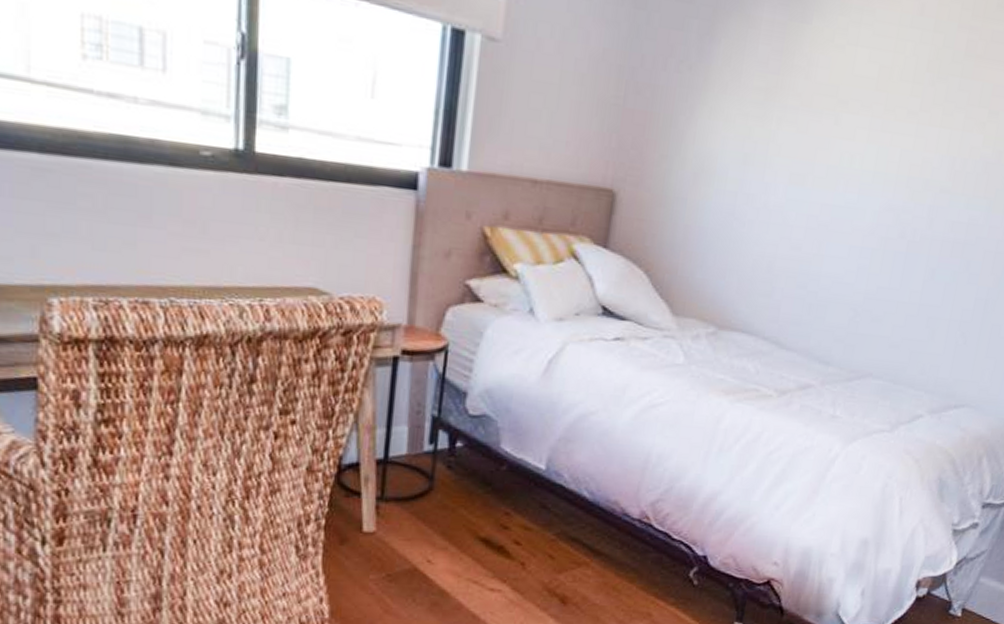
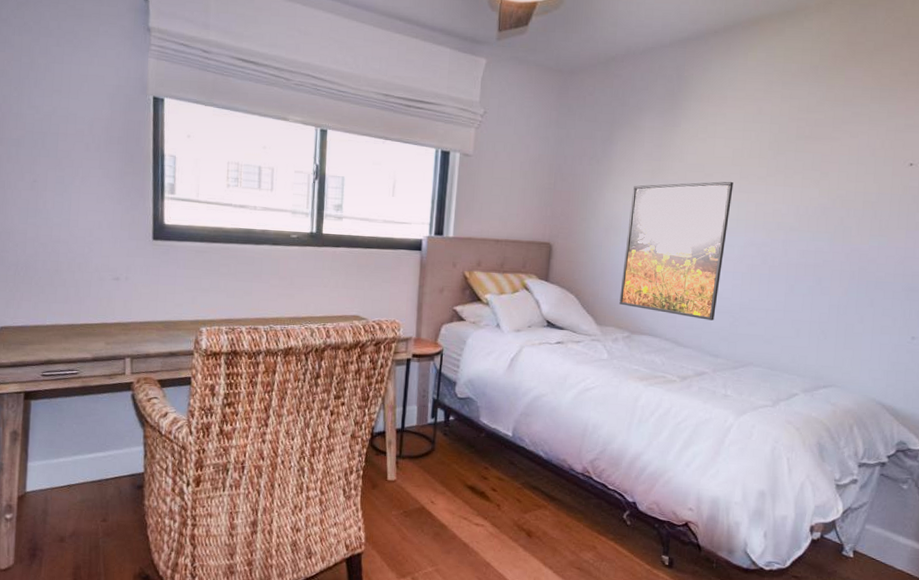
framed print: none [705,109,875,314] -> present [619,181,734,321]

